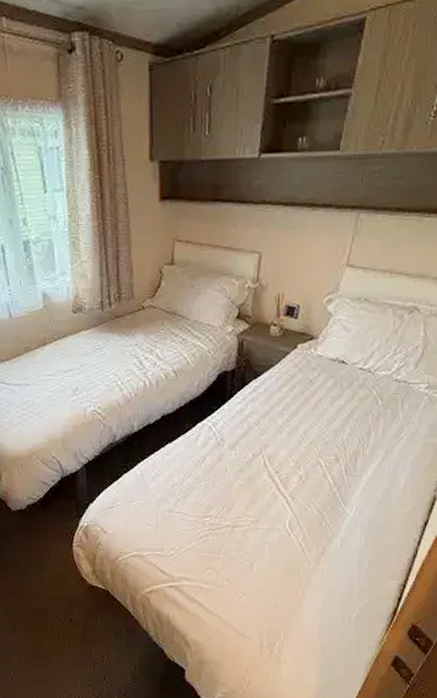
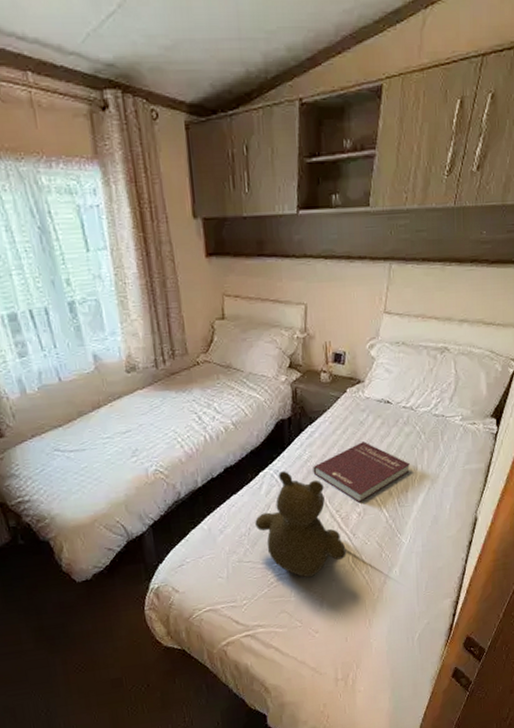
teddy bear: none [189,424,283,537] -> present [255,471,346,578]
book: none [254,402,363,465] -> present [313,441,411,502]

